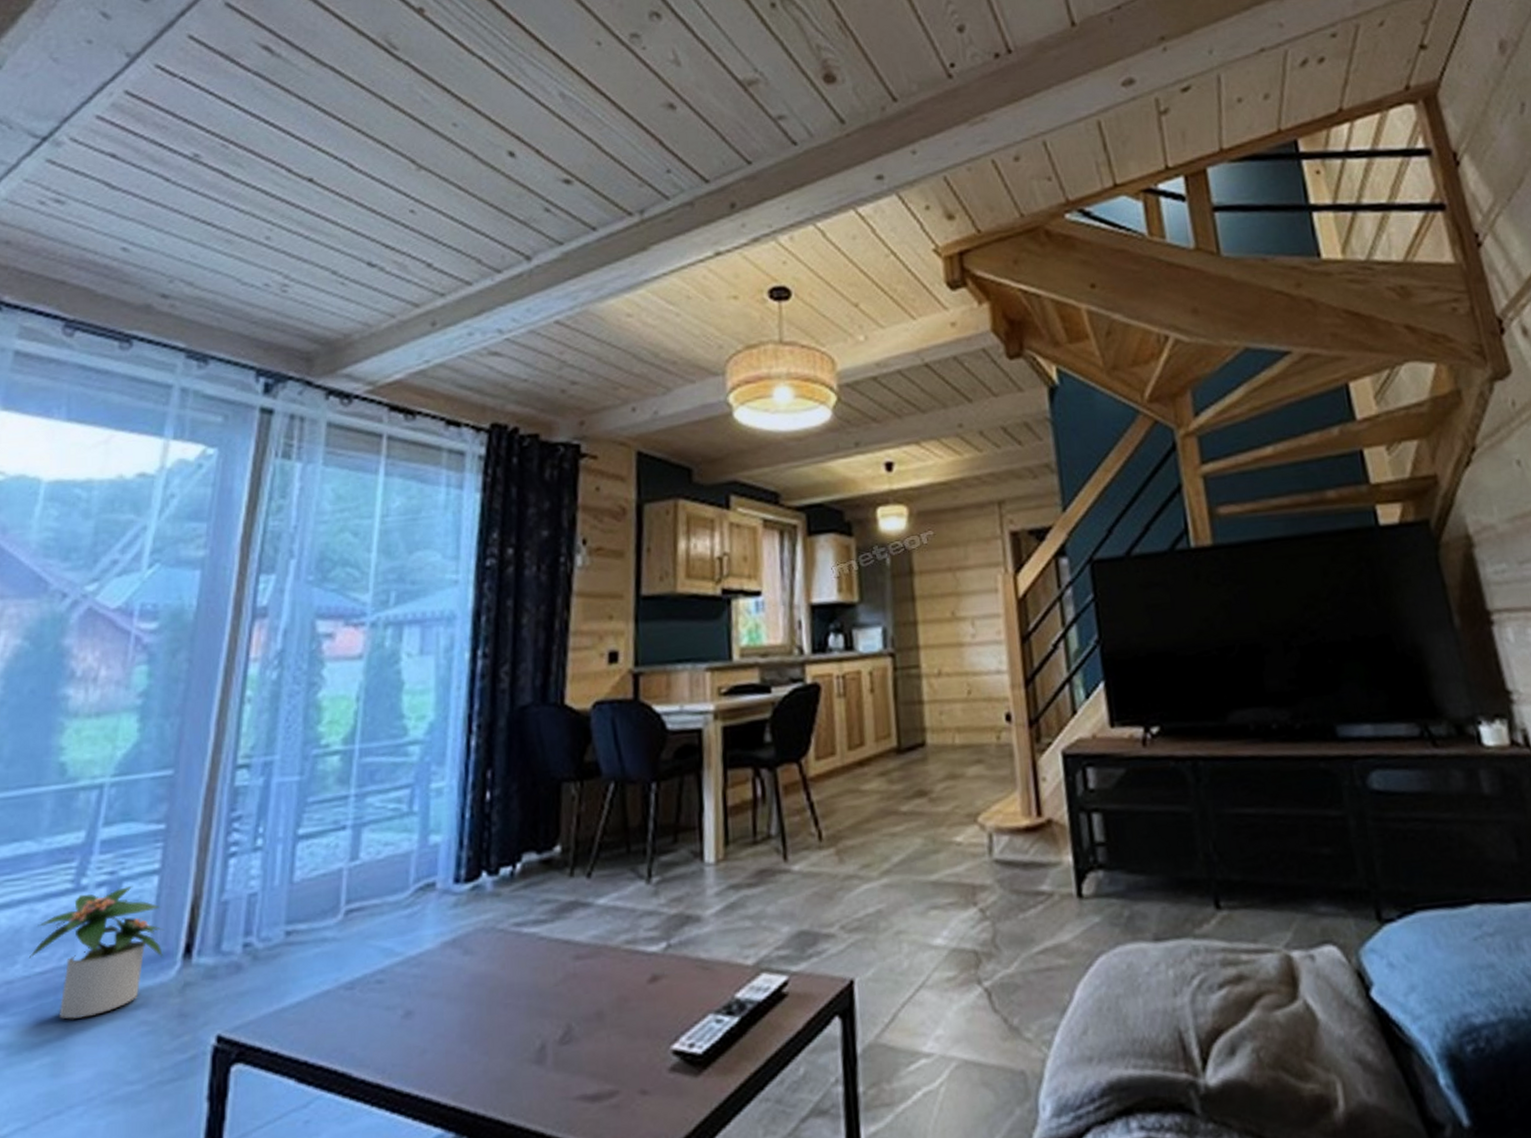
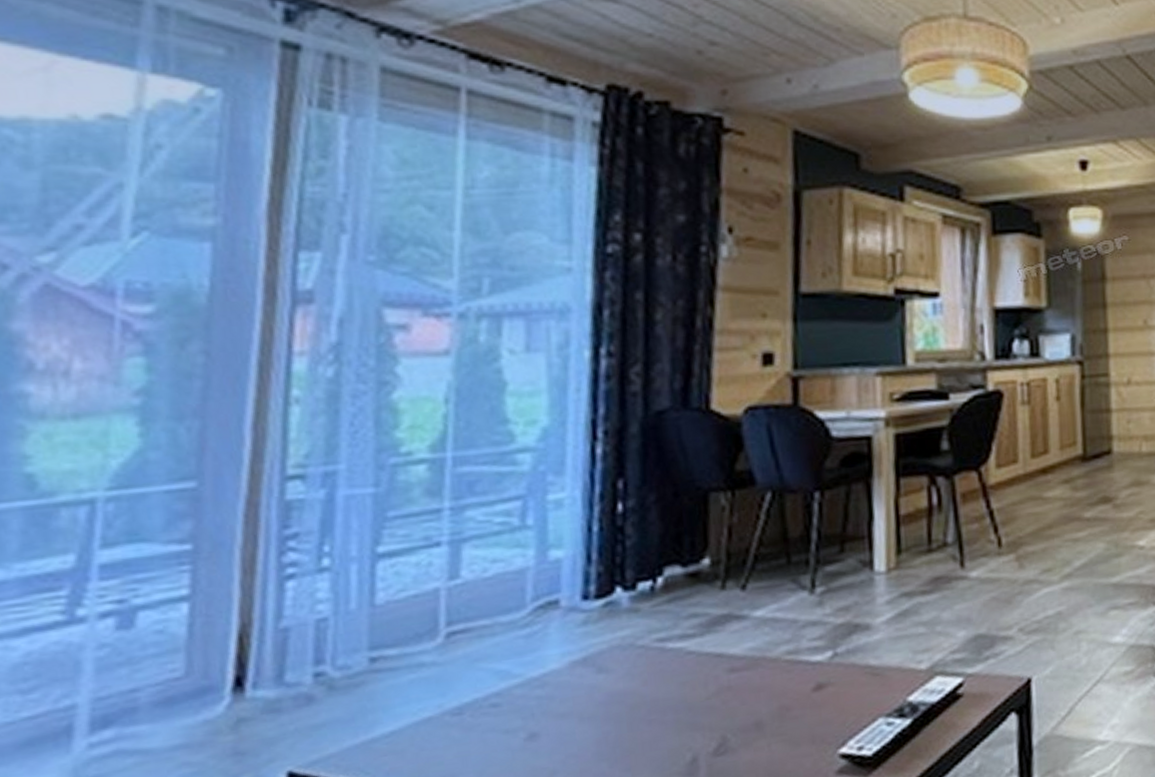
potted plant: present [28,885,164,1019] -> none [9,614,204,767]

